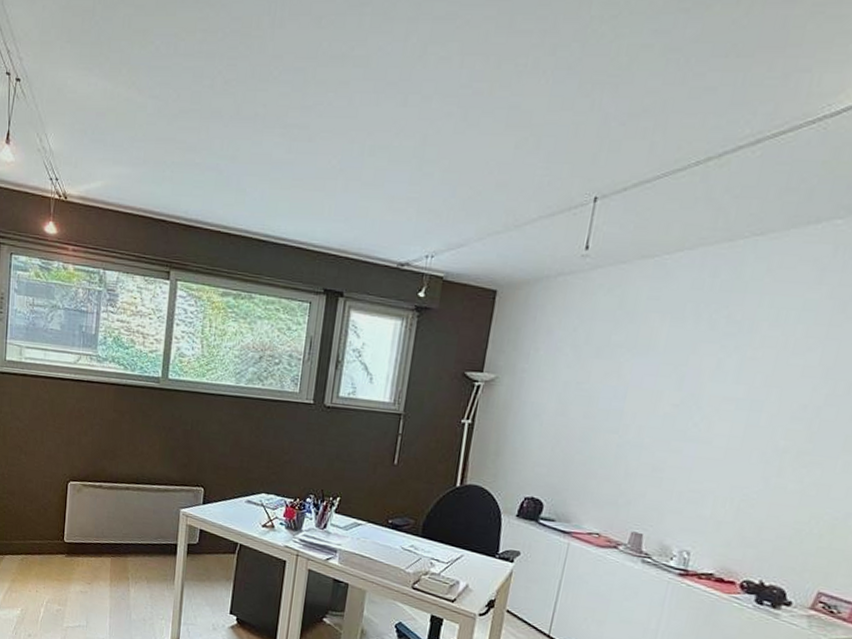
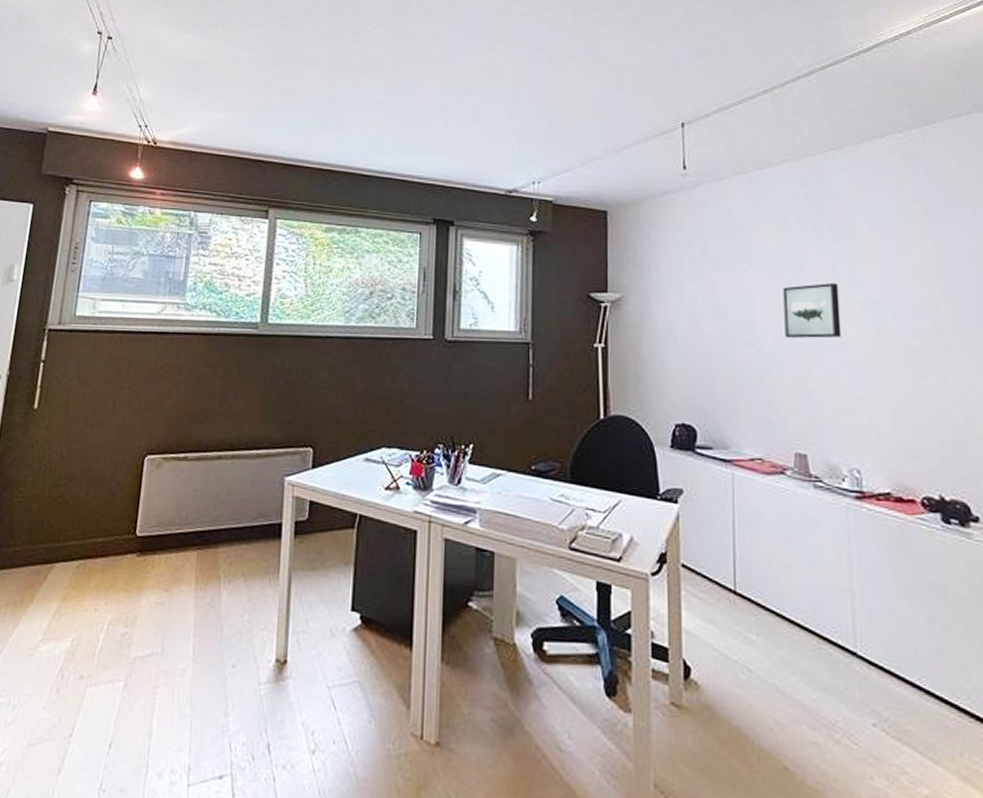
wall art: none [650,378,720,432] -> present [783,283,842,339]

